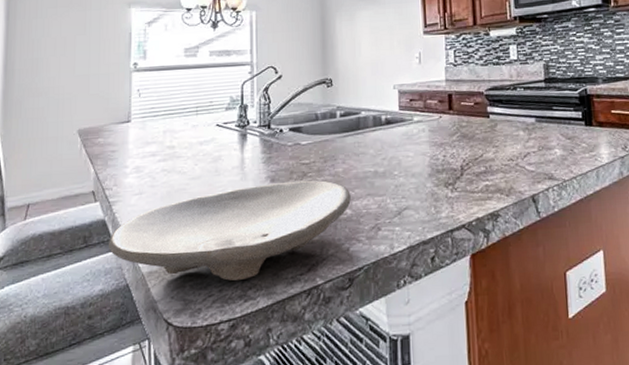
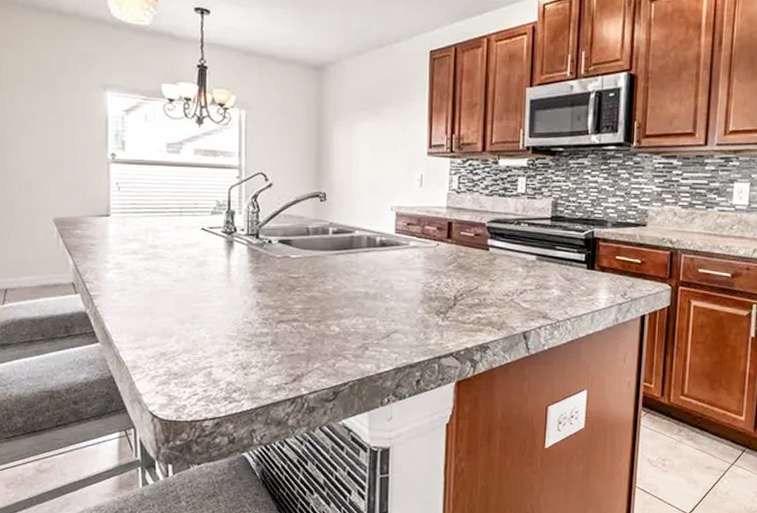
bowl: present [109,180,351,281] -> none [91,293,340,383]

